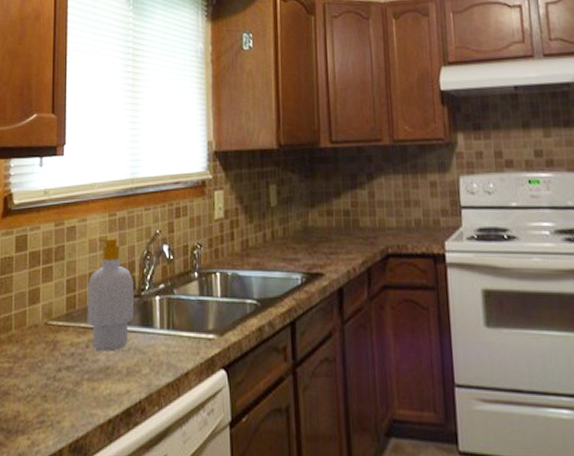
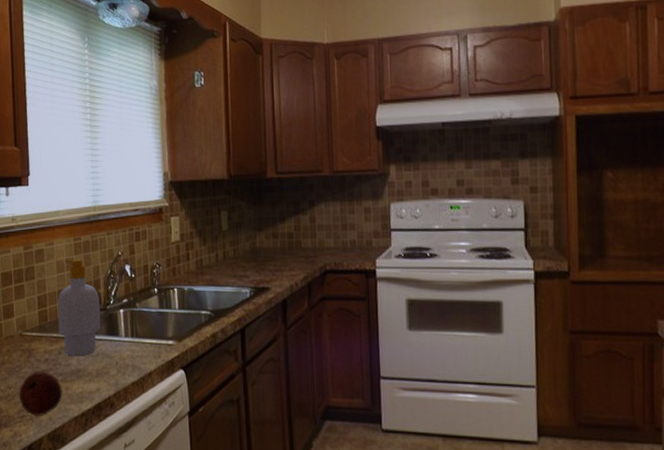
apple: none [39,368,88,423] -> present [18,372,63,417]

